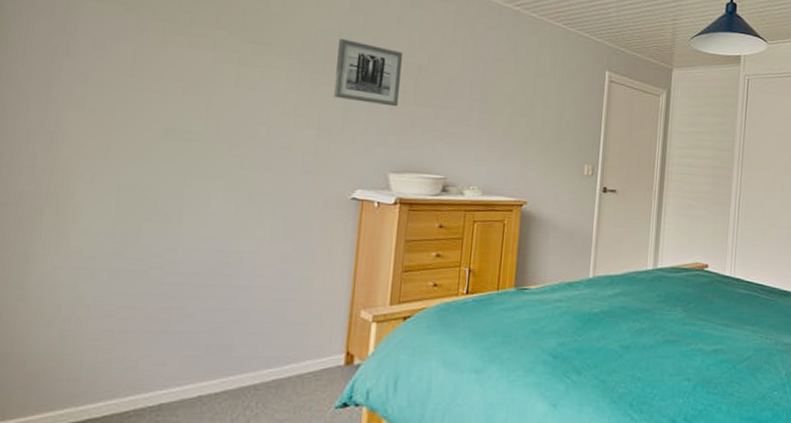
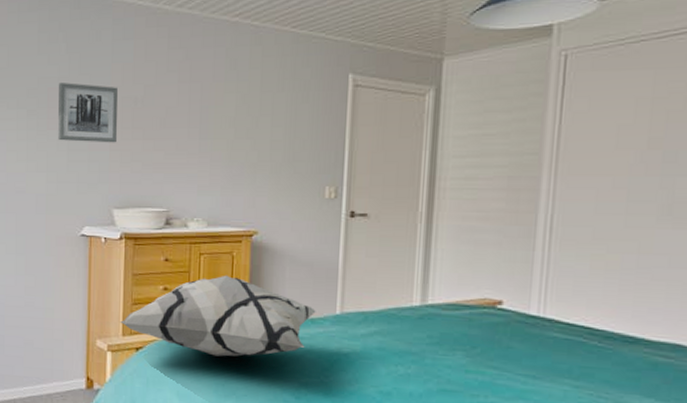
decorative pillow: none [388,242,573,322] -> present [120,275,316,357]

